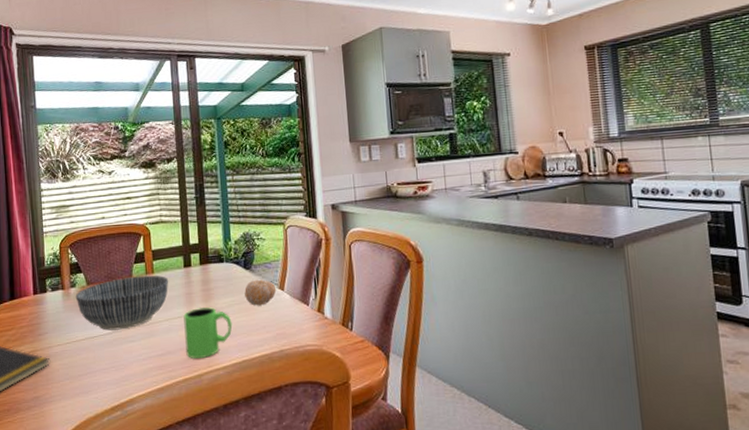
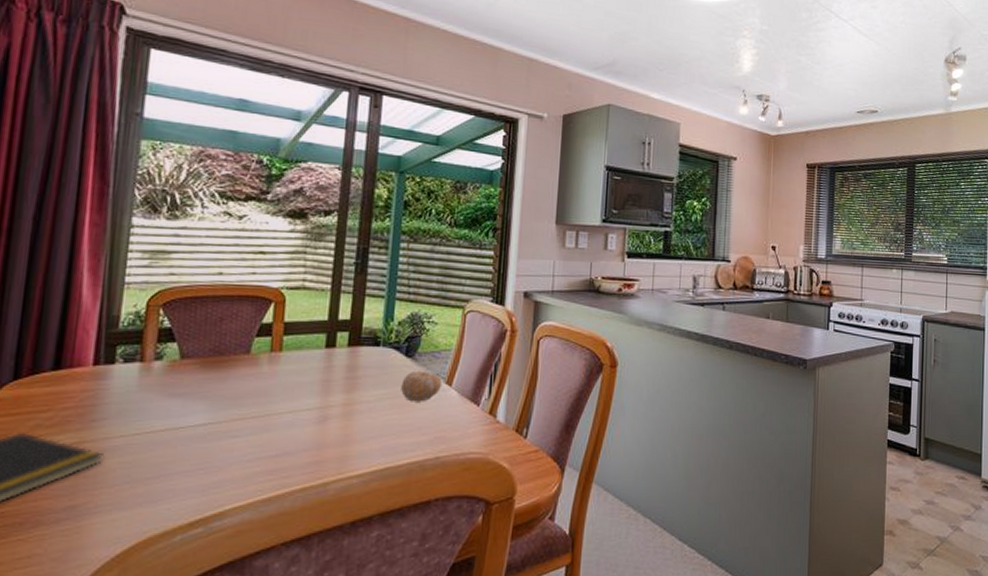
bowl: present [75,275,169,331] -> none [159,353,302,421]
mug: present [183,307,233,358] -> none [310,400,379,462]

